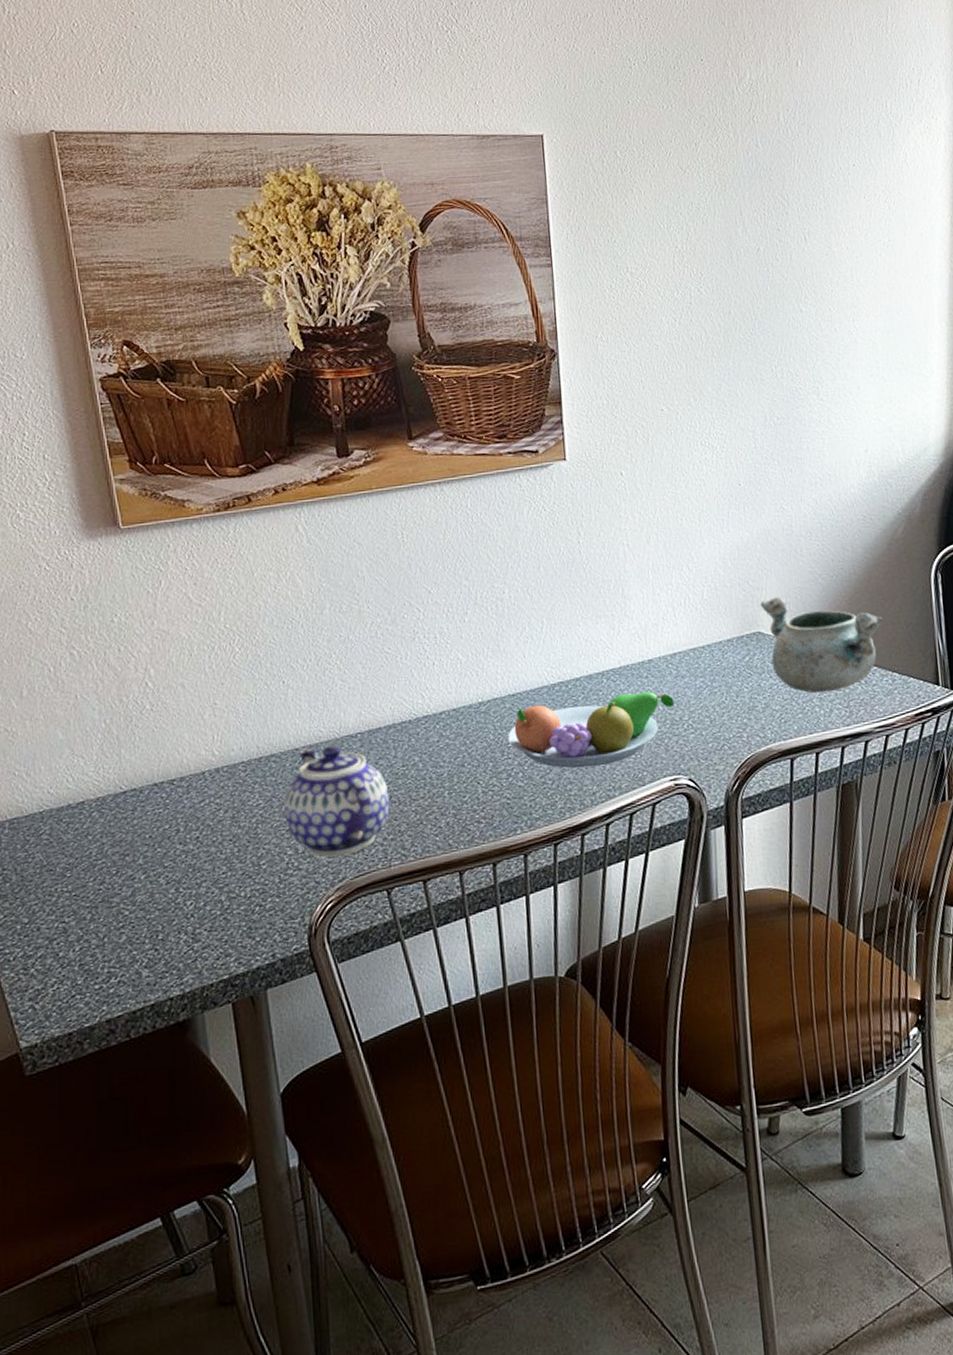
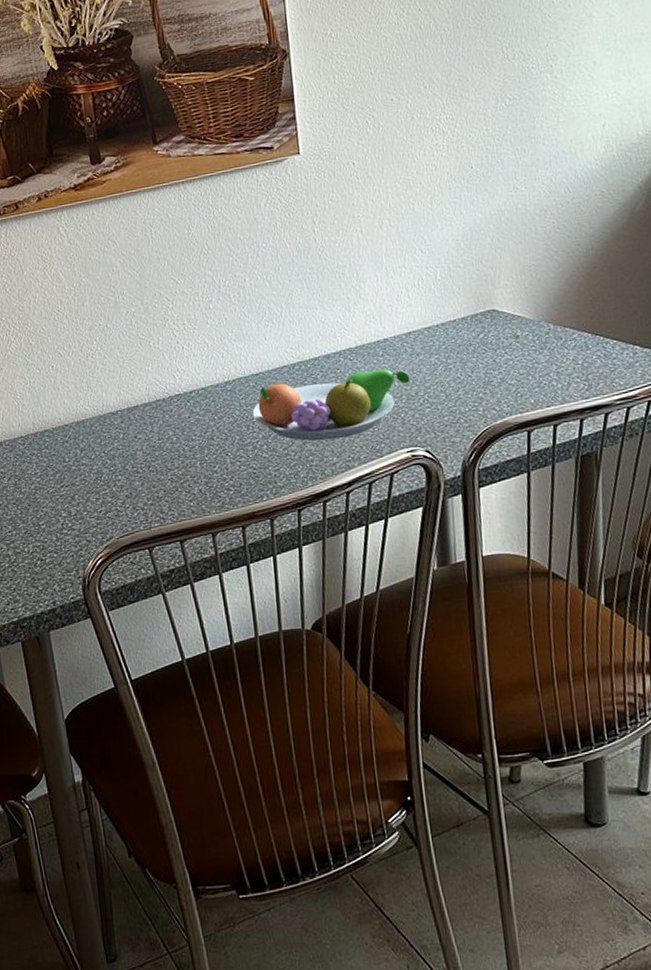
teapot: present [284,745,390,858] -> none [57,421,149,519]
decorative bowl: present [760,597,883,694] -> none [494,275,623,368]

